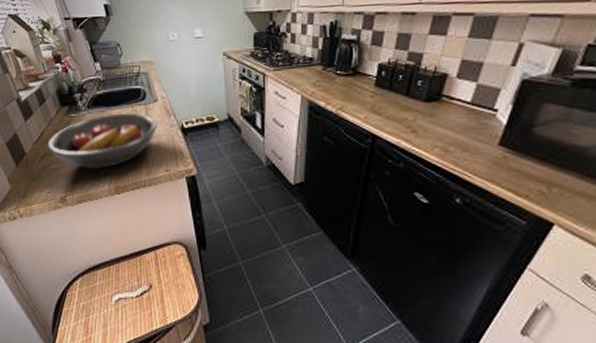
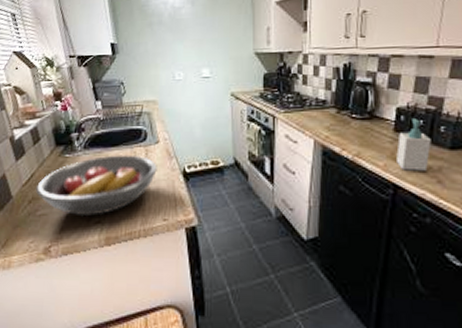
soap bottle: none [376,74,409,122] -> present [396,119,432,171]

